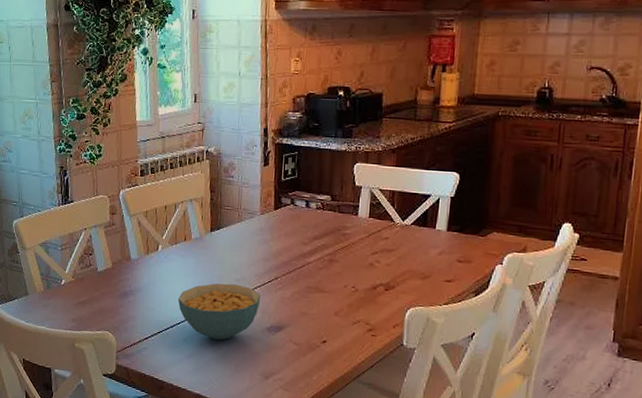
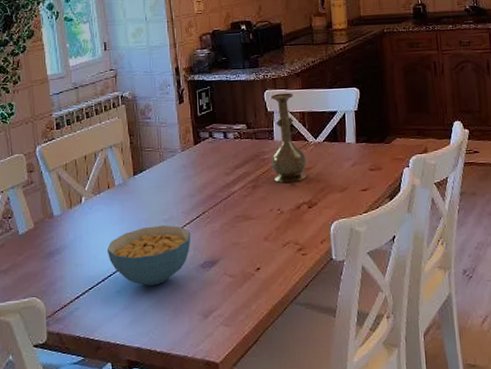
vase: none [351,168,391,262] -> present [271,93,307,183]

